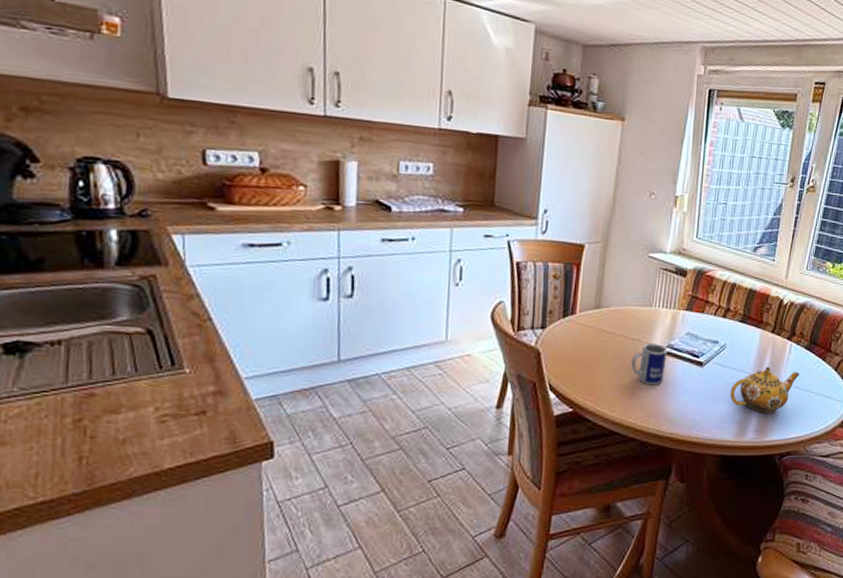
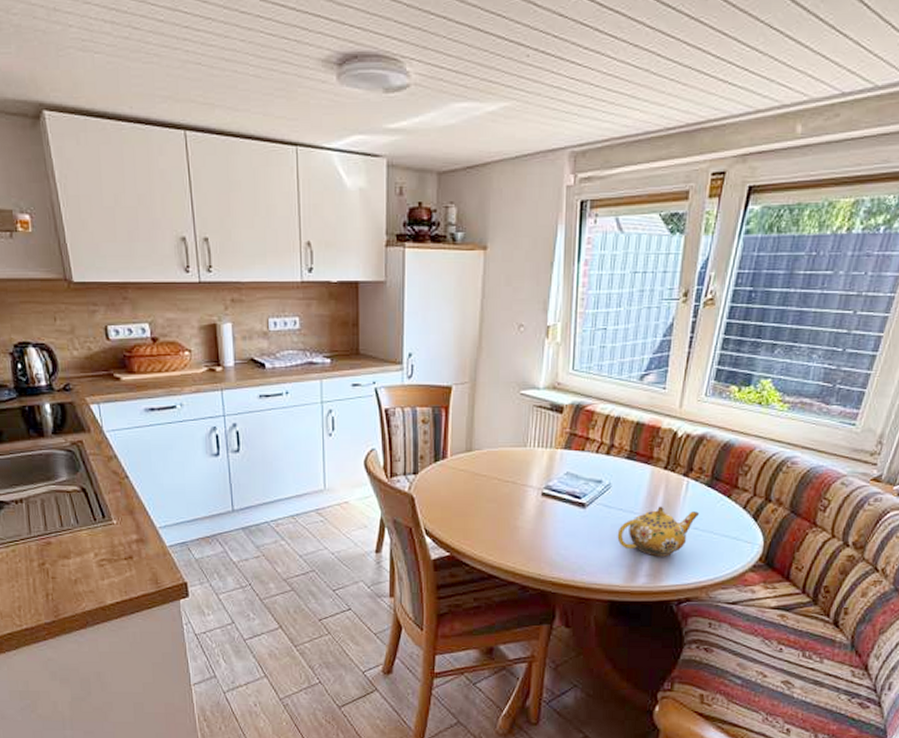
mug: present [631,344,668,386] -> none [507,486,546,529]

